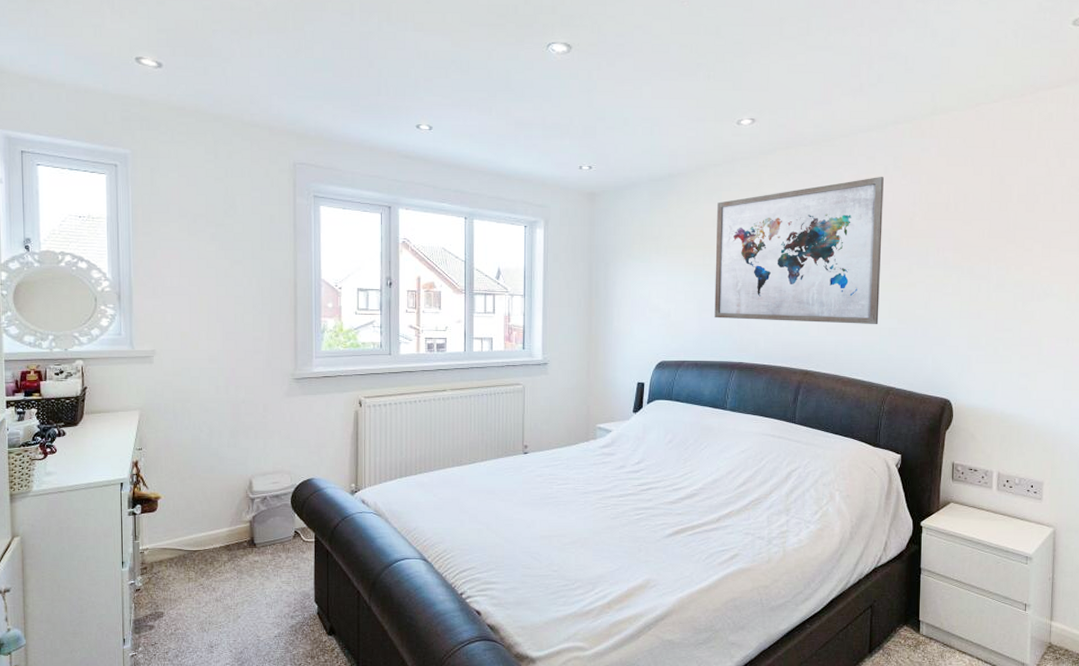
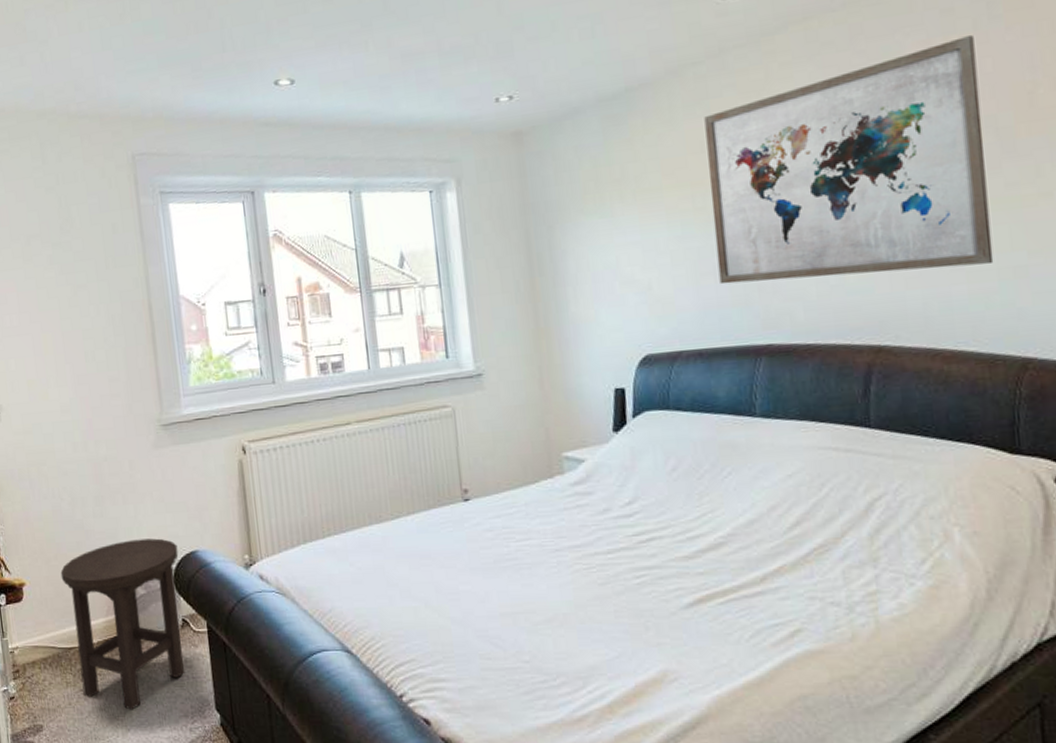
stool: none [193,467,297,601] -> present [60,538,185,710]

